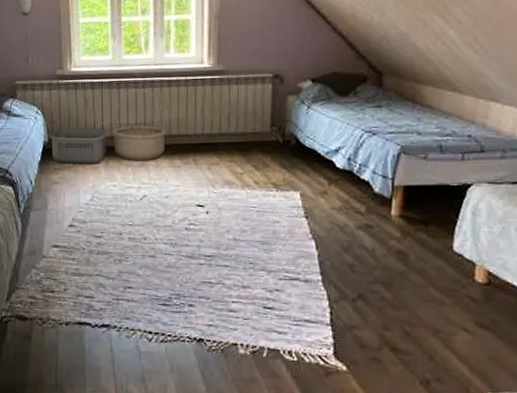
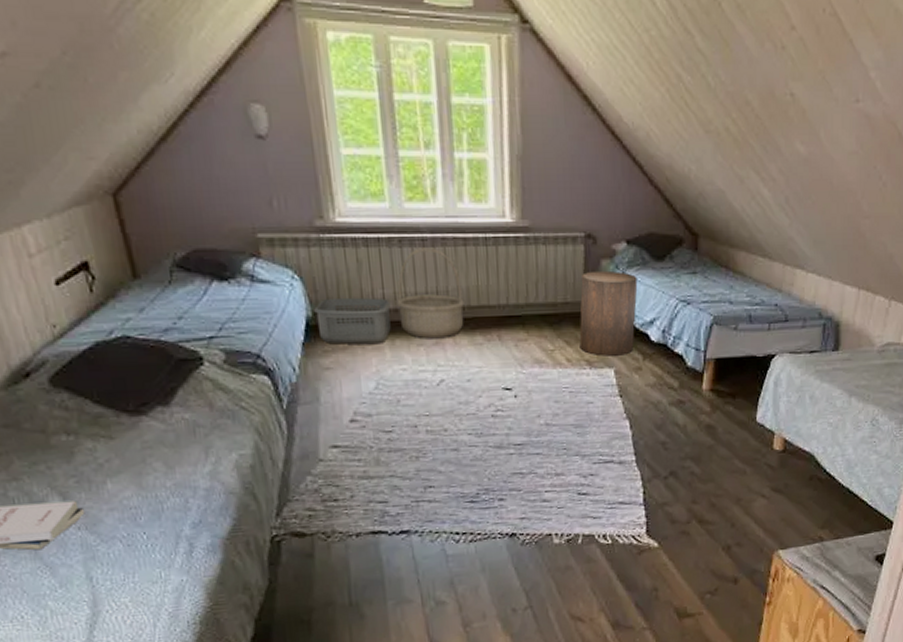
stool: none [267,105,323,180] -> present [579,270,638,356]

